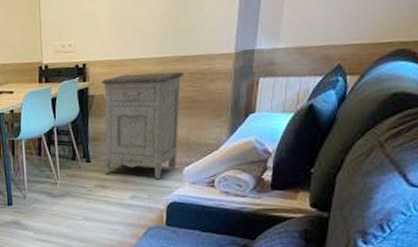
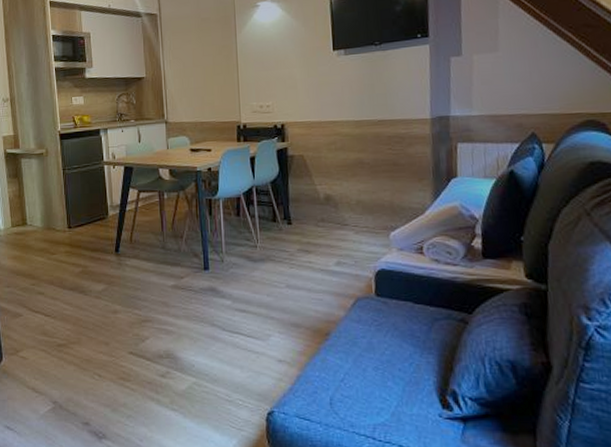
nightstand: present [101,72,185,180] -> none [300,135,384,245]

